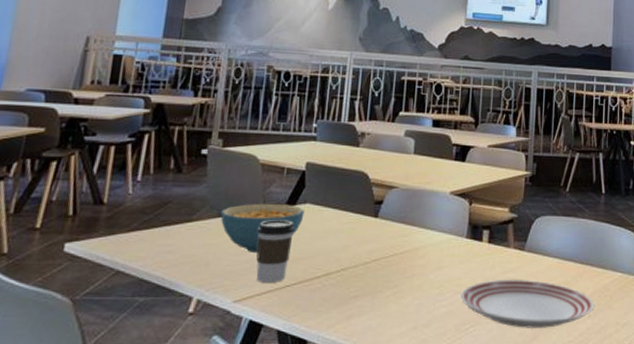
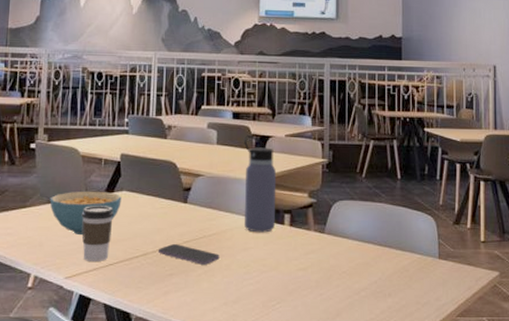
smartphone: none [342,263,411,285] -> present [157,244,220,265]
water bottle: none [440,145,476,250] -> present [243,135,276,233]
dinner plate: present [461,280,595,328] -> none [266,260,395,306]

